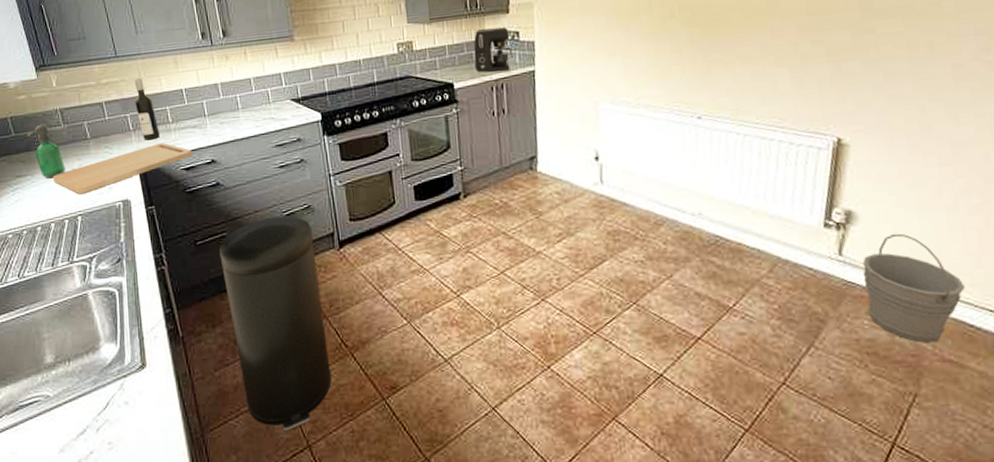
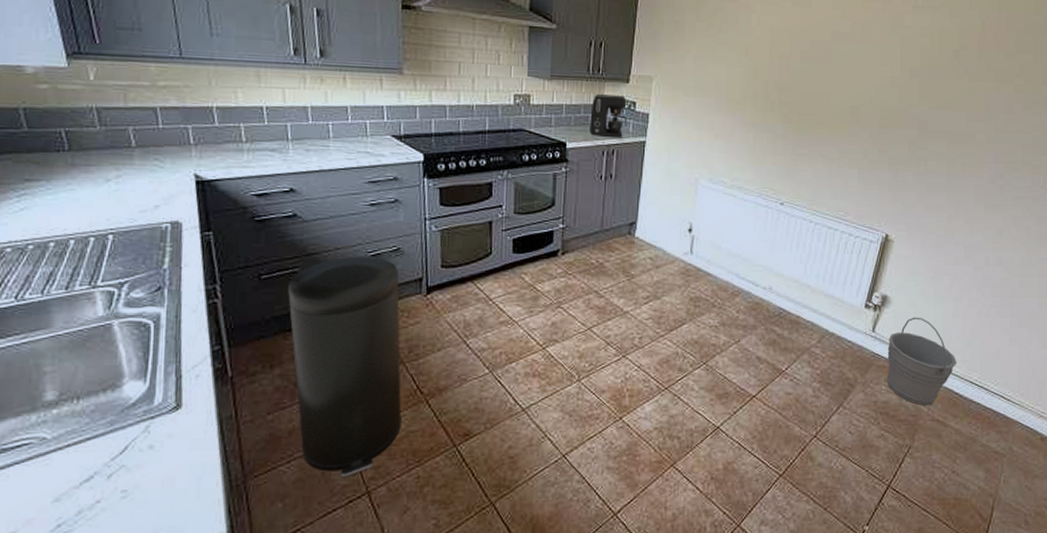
soap dispenser: present [26,124,65,179] -> none [45,122,97,188]
cutting board: present [52,143,193,195] -> none [77,163,268,210]
bottle: present [134,78,160,141] -> none [200,87,228,158]

